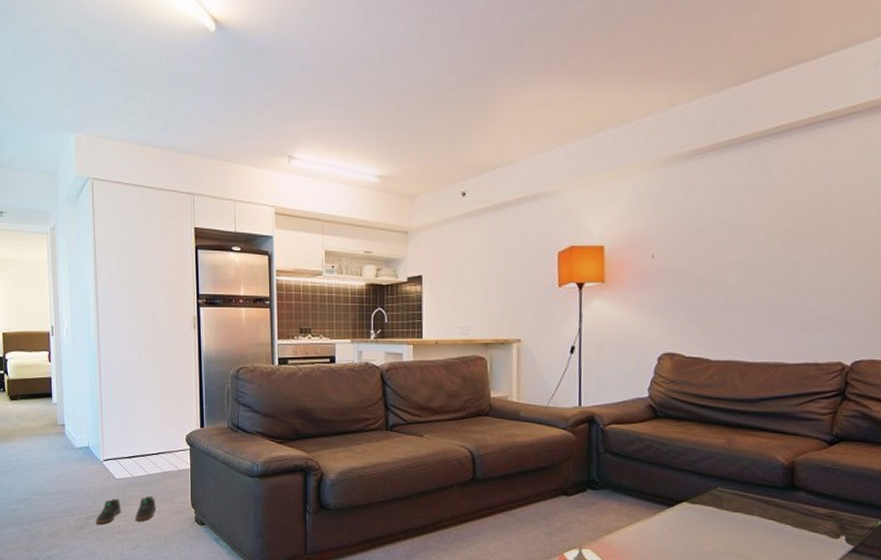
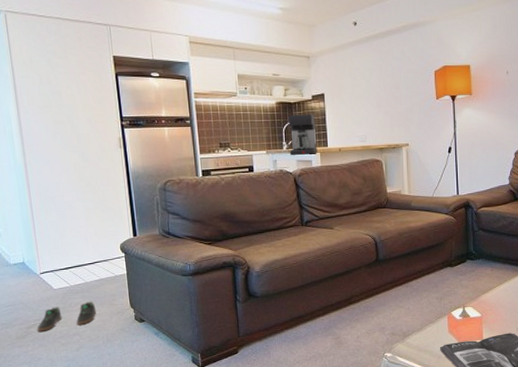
coffee maker: none [378,298,410,348] -> present [288,114,318,156]

